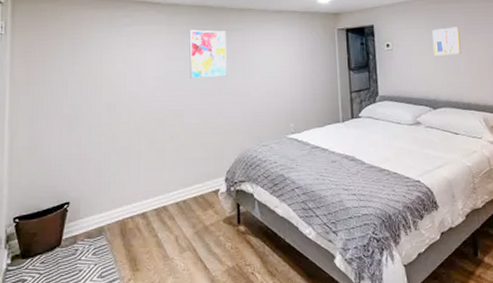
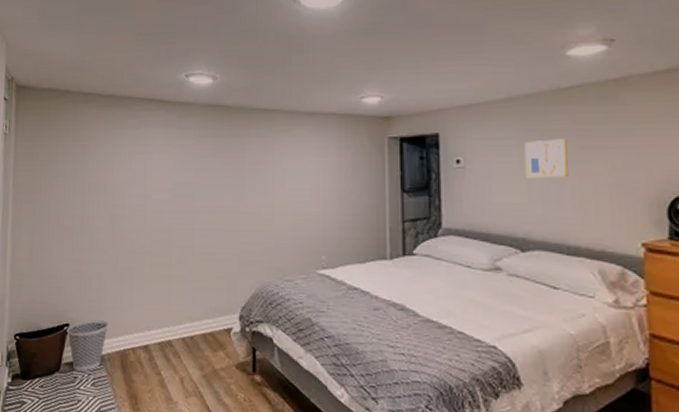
wastebasket: none [66,195,108,244] -> present [66,319,109,371]
wall art: present [189,29,227,80] -> none [201,134,245,194]

